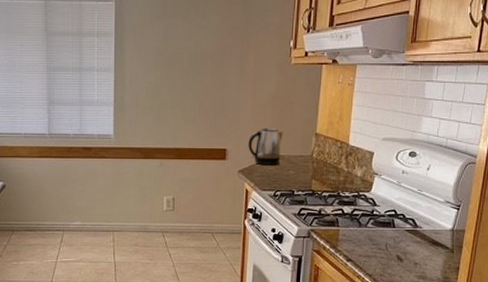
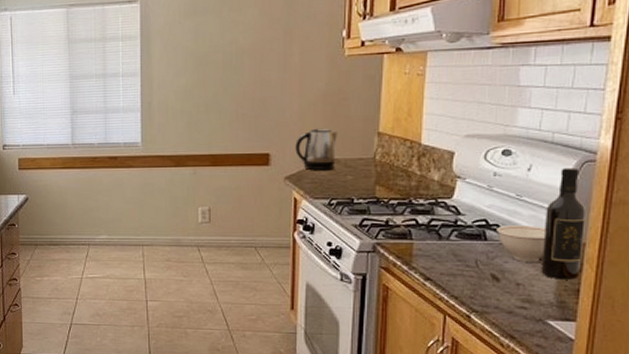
bowl: none [402,215,438,245] -> present [496,225,545,262]
wine bottle: none [432,168,468,260] -> present [541,167,587,280]

